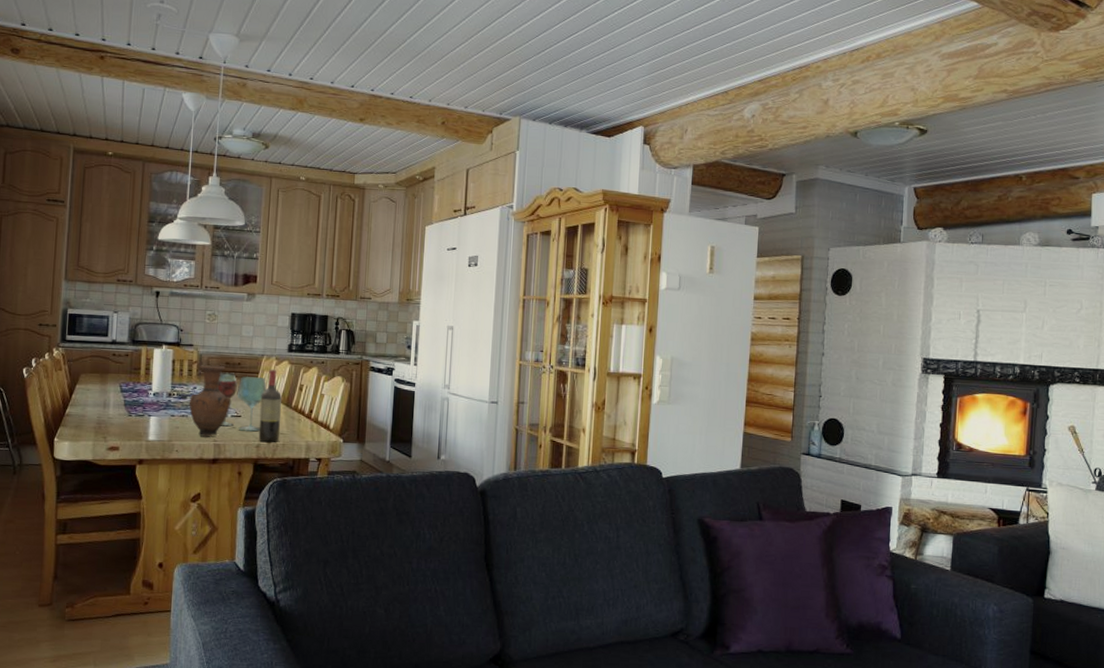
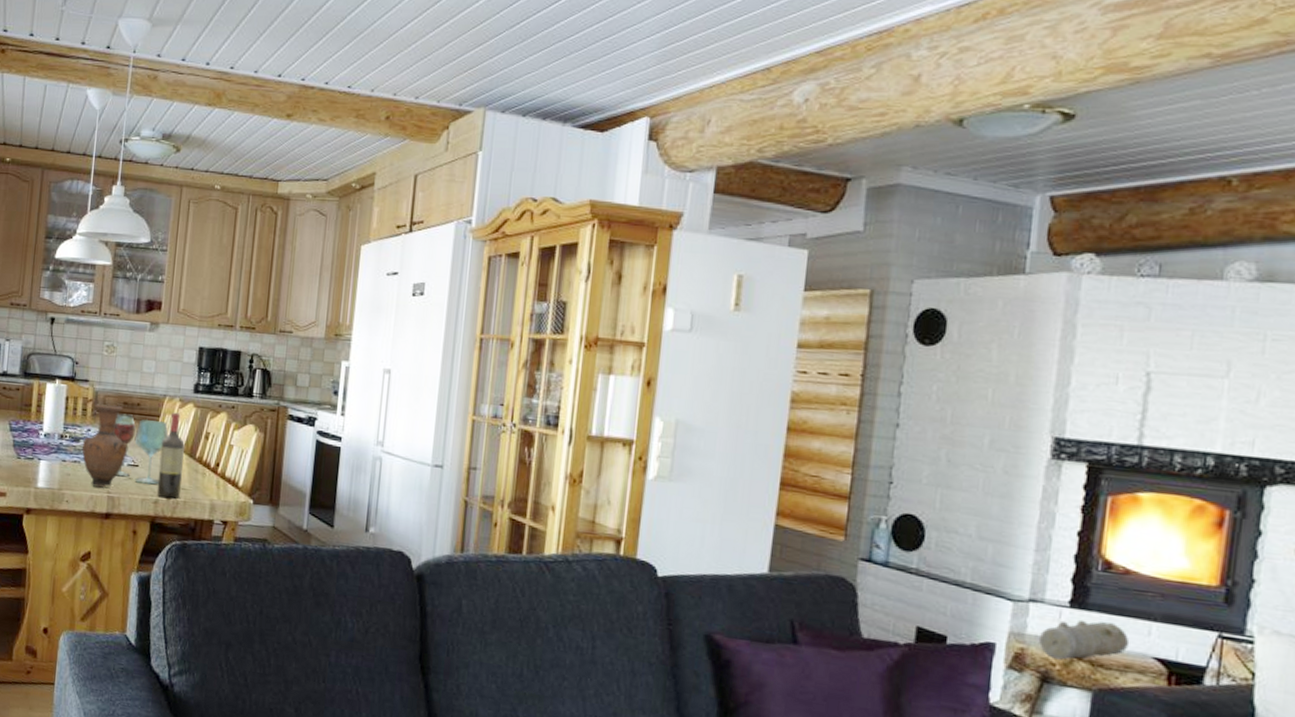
decorative log: none [919,485,974,515] -> present [1039,619,1128,660]

